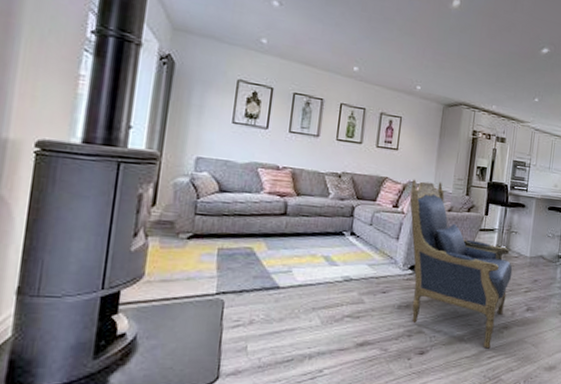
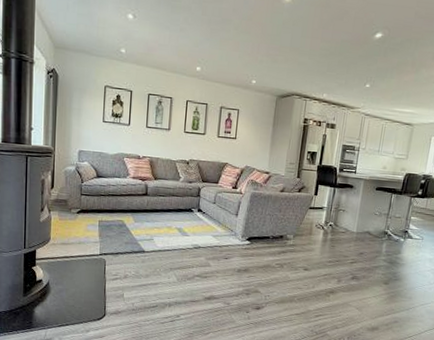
armchair: present [409,179,513,349] -> none [247,164,340,309]

